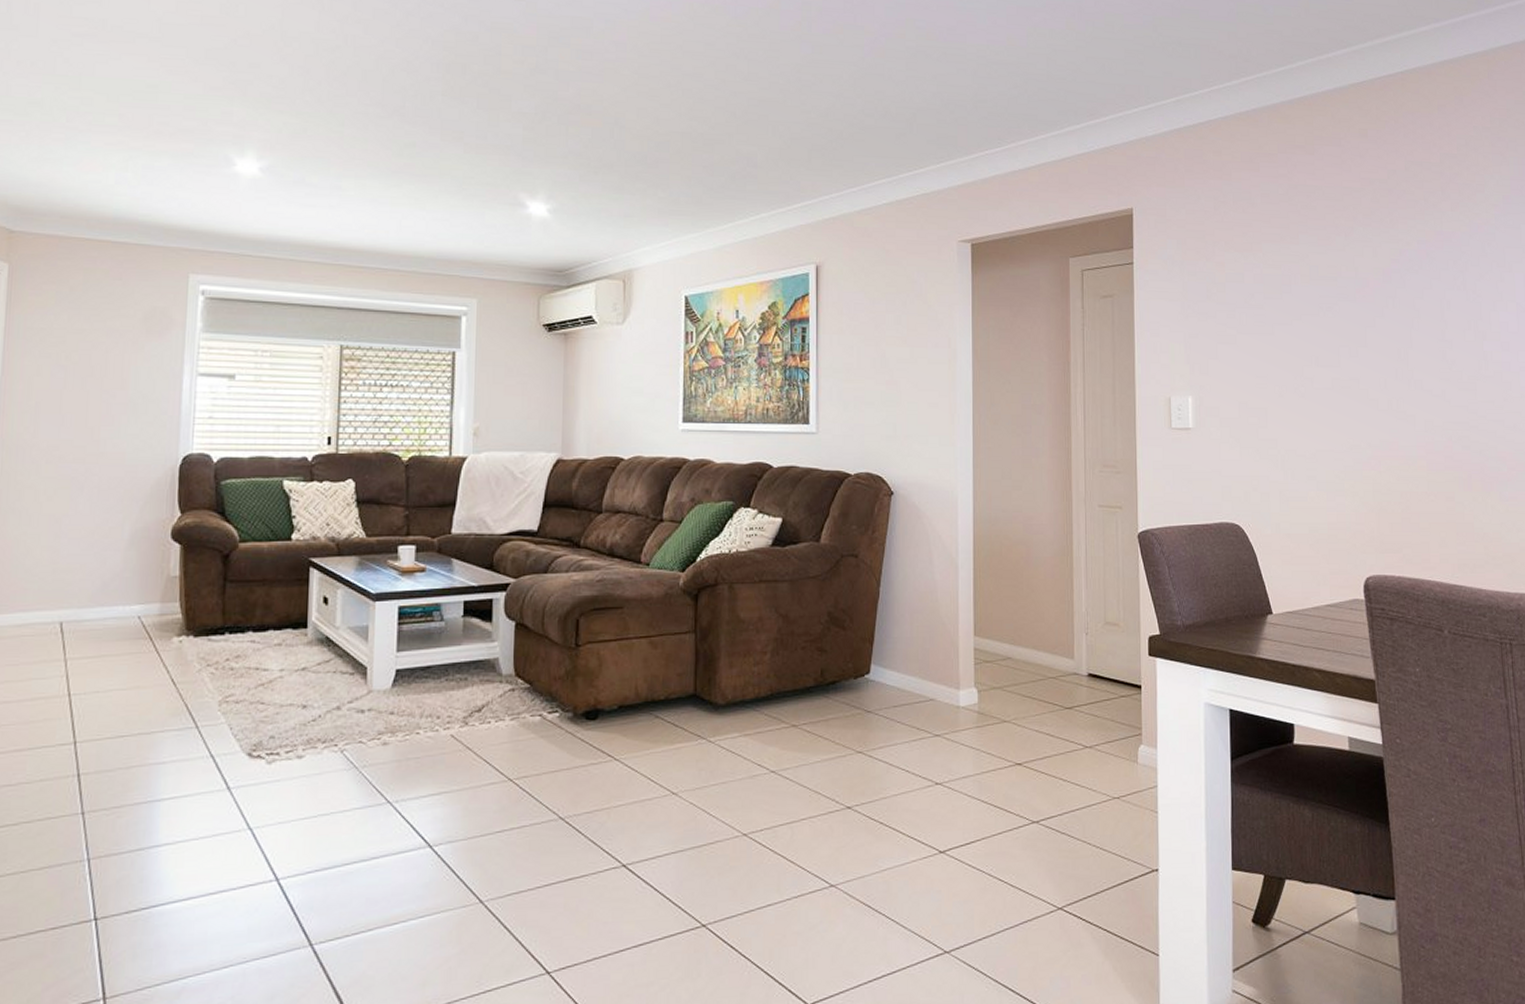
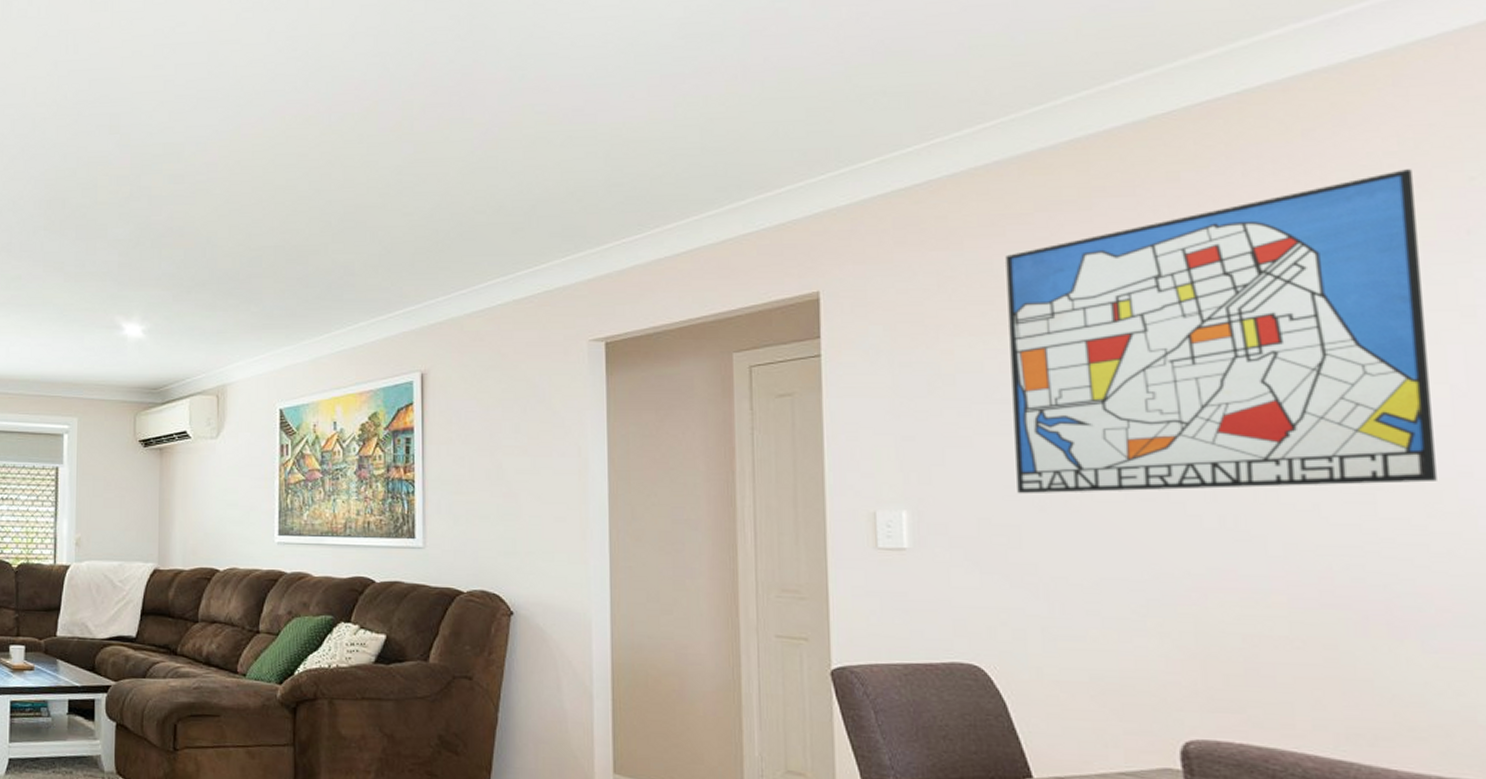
wall art: none [1259,141,1509,383] -> present [1005,169,1437,494]

